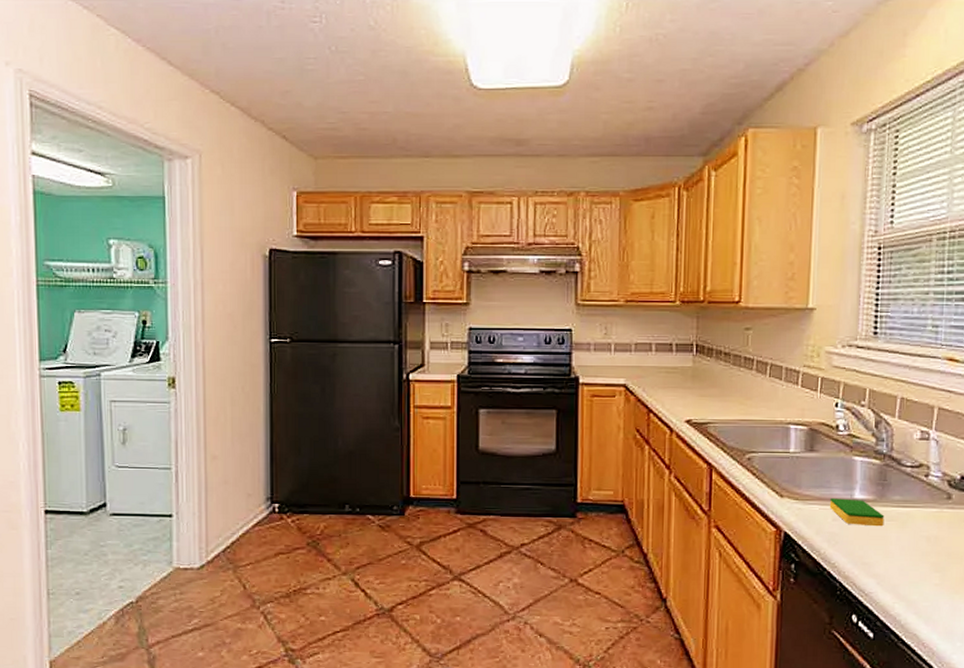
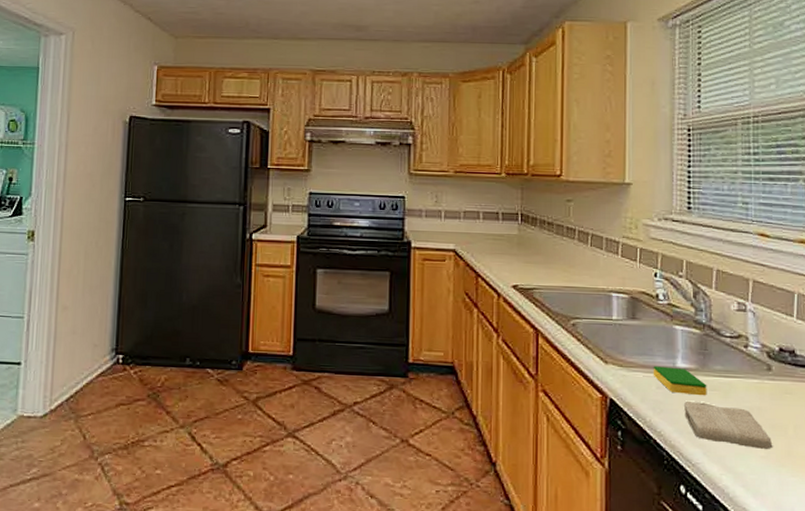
washcloth: none [859,532,948,578] -> present [683,400,773,450]

